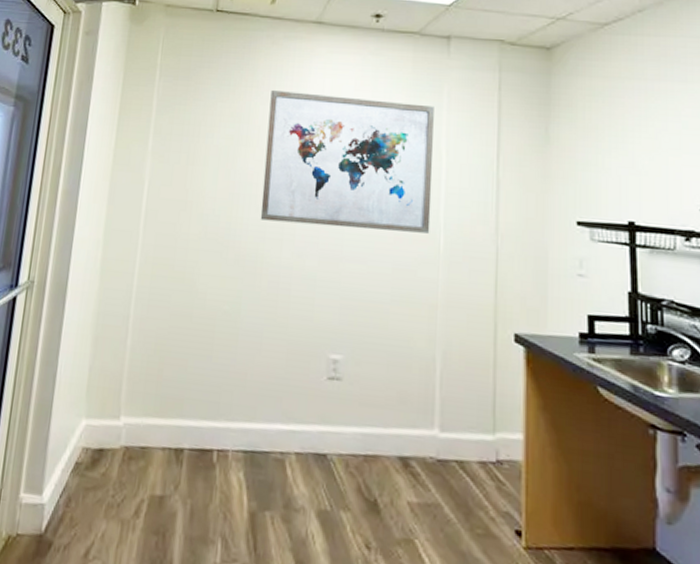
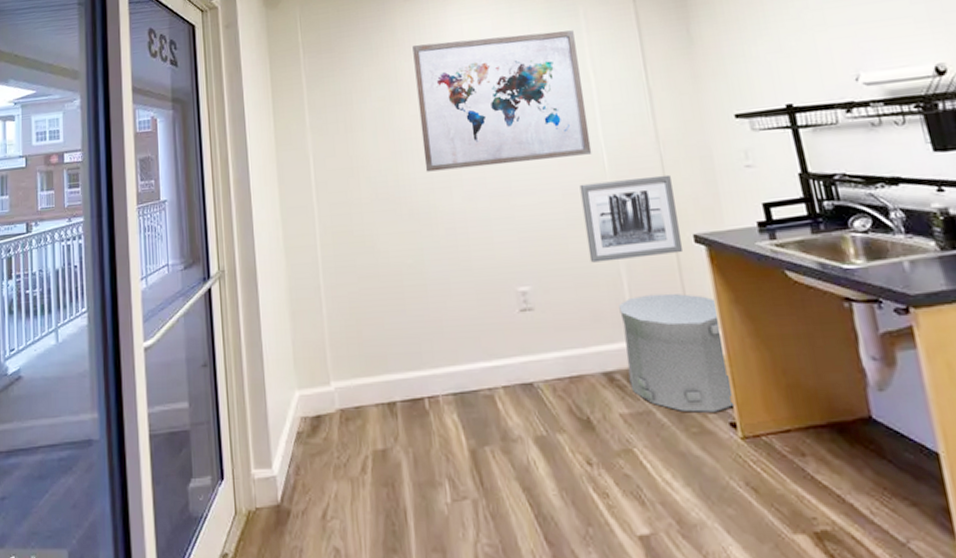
wall art: none [407,262,503,350] -> present [579,174,684,263]
trash can: none [424,385,524,517] -> present [619,293,735,413]

